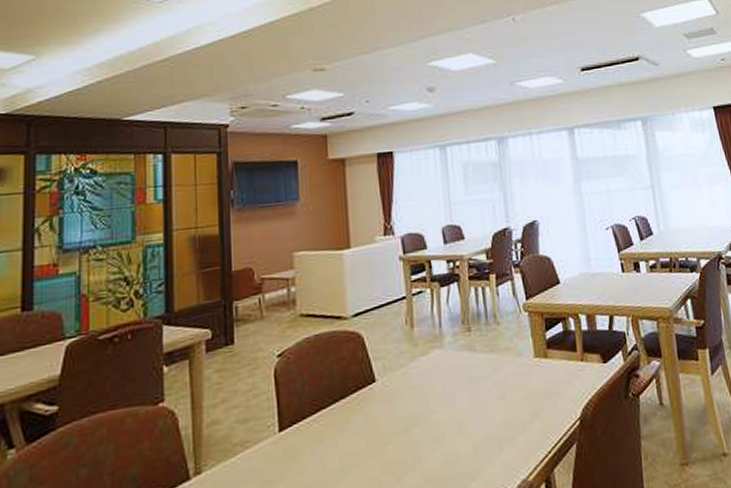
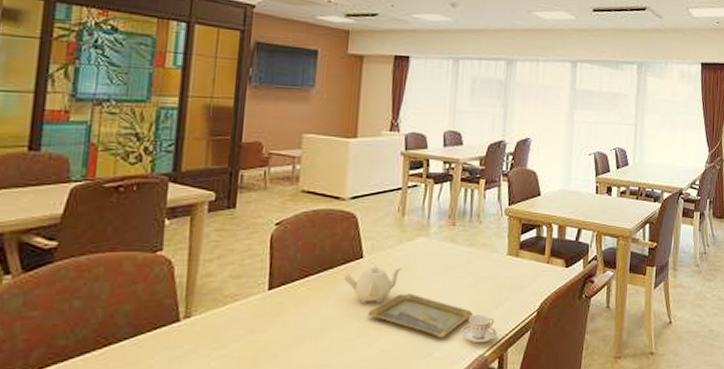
teapot: none [358,386,420,435] -> present [344,264,403,304]
tray: none [390,416,507,465] -> present [367,293,473,338]
teacup: none [496,431,539,467] -> present [460,314,498,344]

